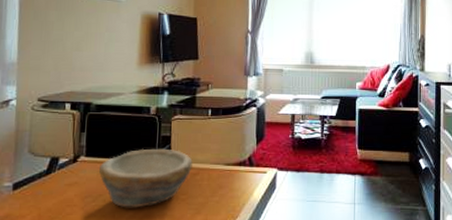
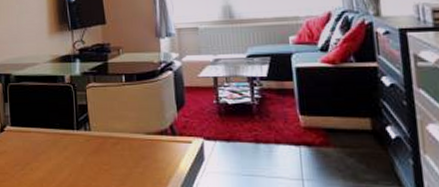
bowl: present [99,148,193,208] -> none [24,117,112,178]

